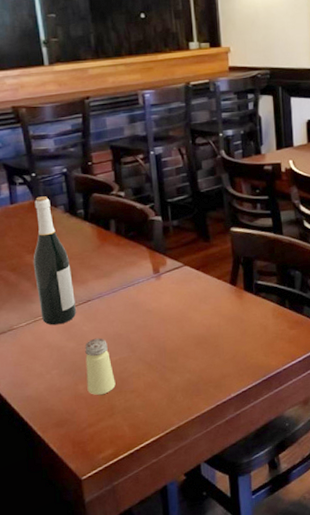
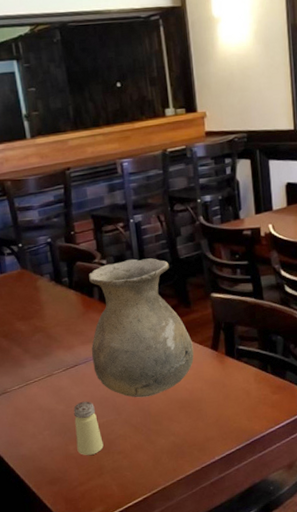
wine bottle: present [33,196,77,326] -> none [22,265,65,389]
vase: none [106,191,213,334] -> present [89,258,194,398]

